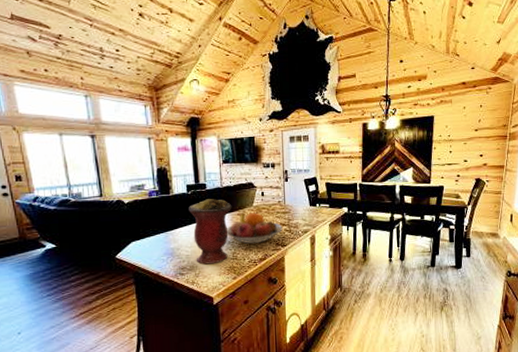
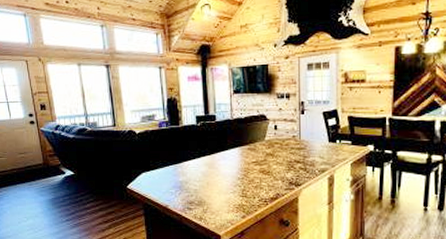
vase: present [189,199,232,265] -> none [198,131,243,201]
fruit bowl: present [227,211,283,244] -> none [237,146,297,182]

